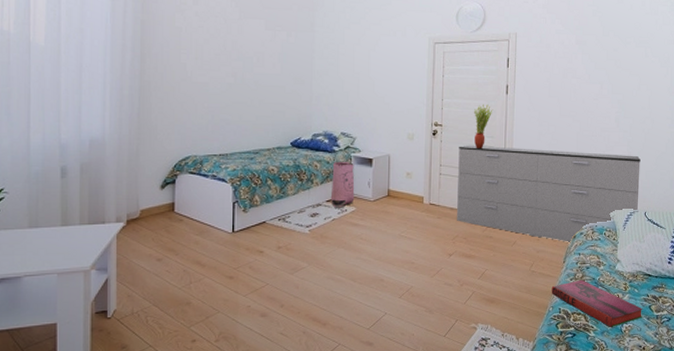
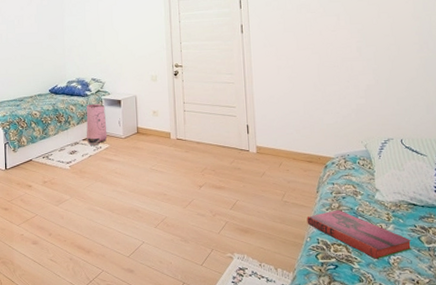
dresser: present [457,145,641,243] -> none [200,82,393,173]
potted plant: present [474,104,493,148] -> none [212,44,230,85]

